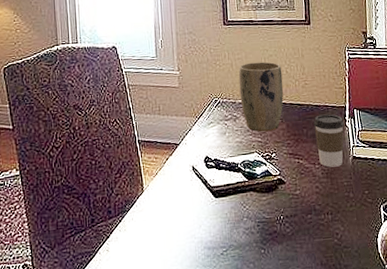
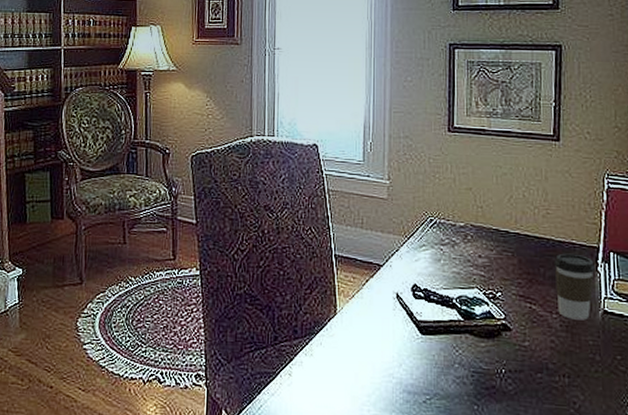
plant pot: present [238,61,284,132] -> none [462,179,518,265]

